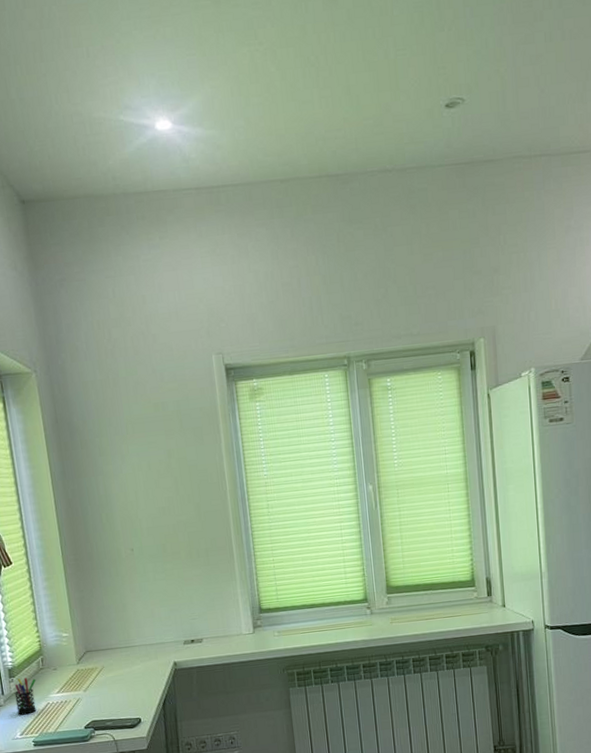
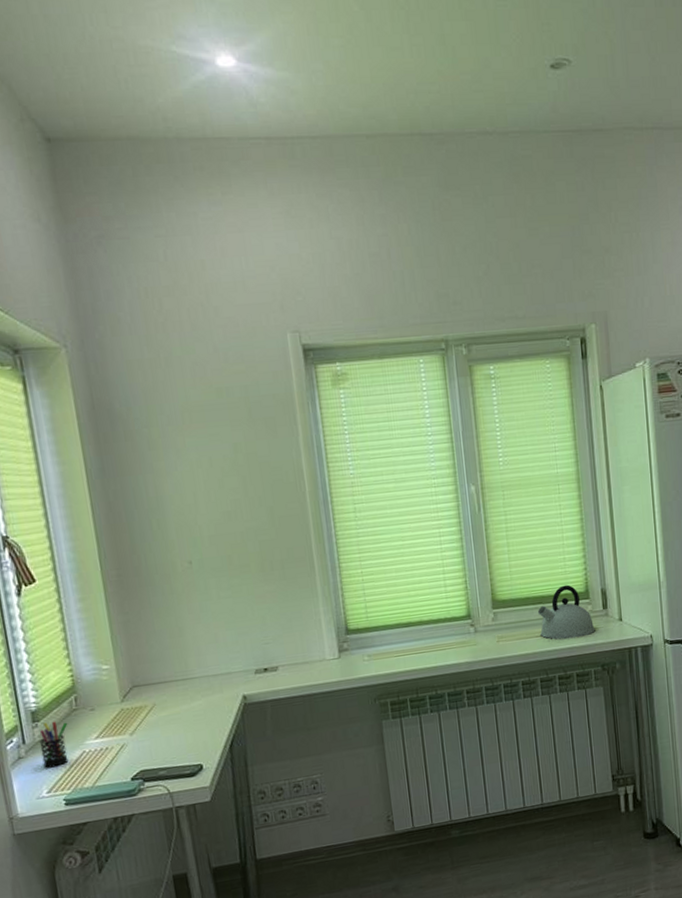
kettle: none [427,573,480,623] -> present [537,584,595,640]

